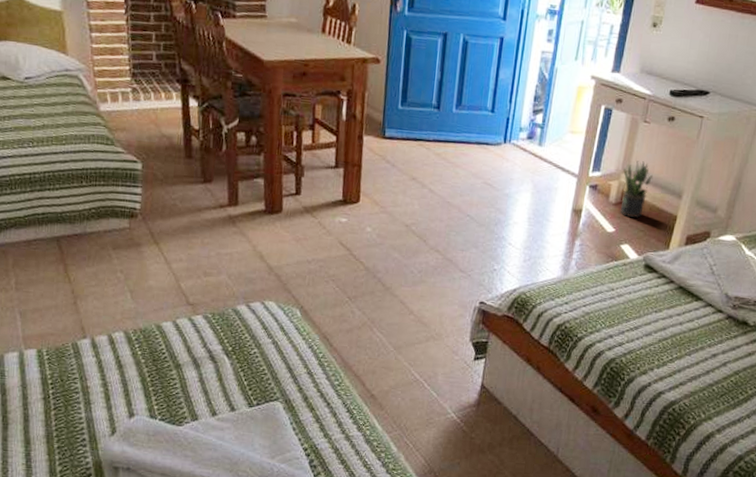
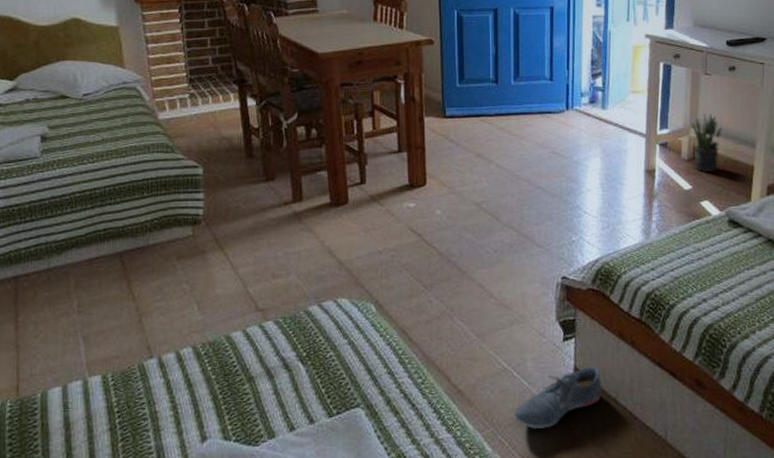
shoe: none [419,385,505,436] -> present [512,366,602,429]

